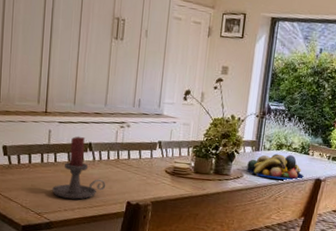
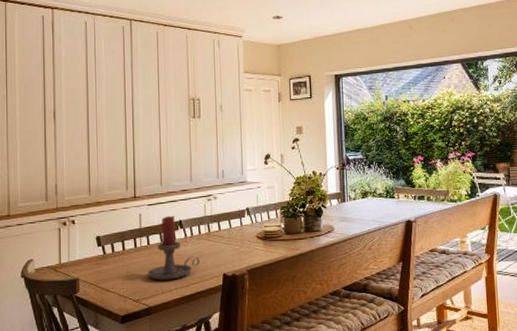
fruit bowl: present [246,153,305,180] -> none [336,201,395,228]

